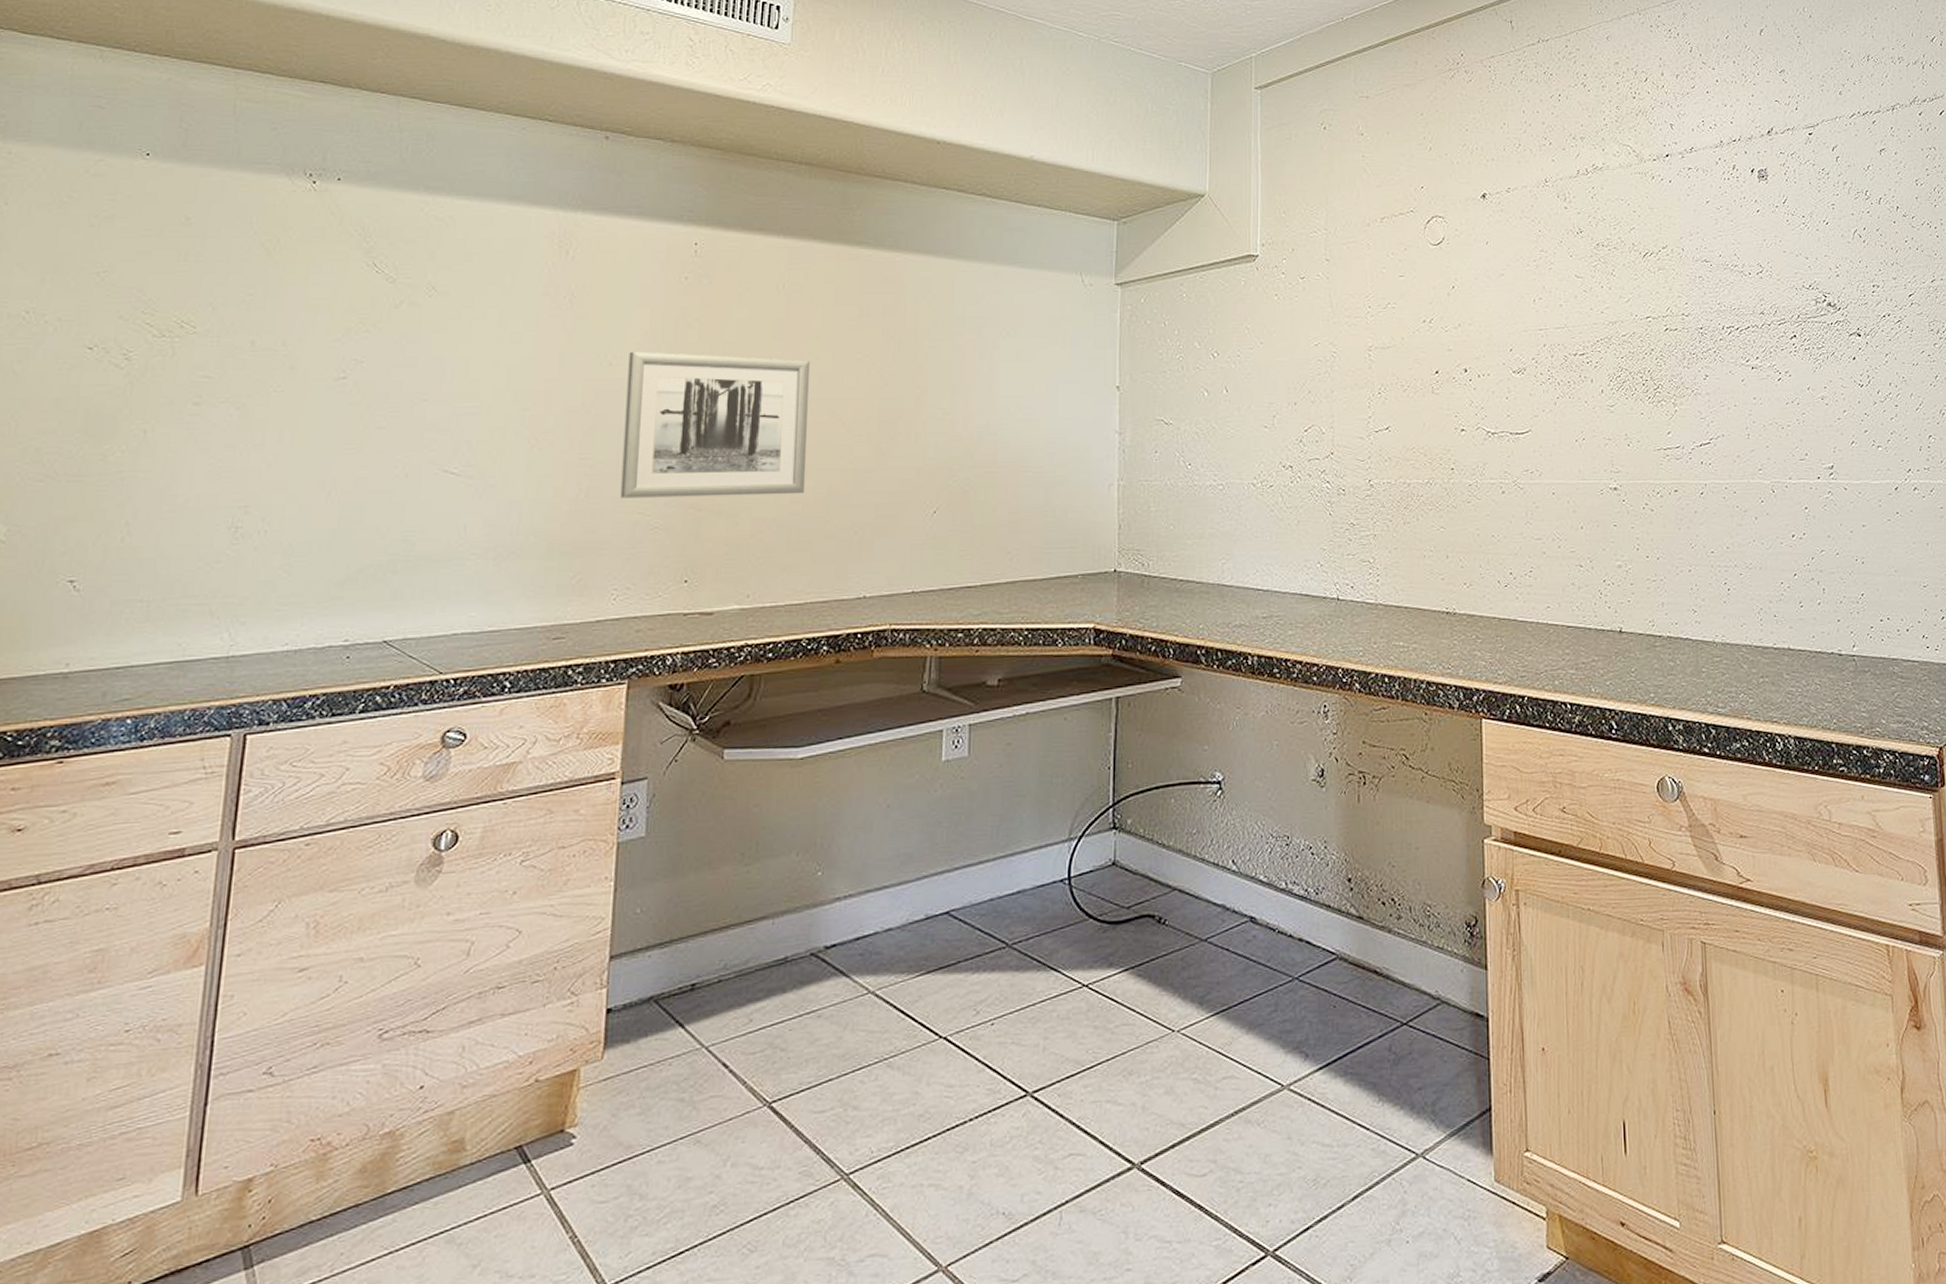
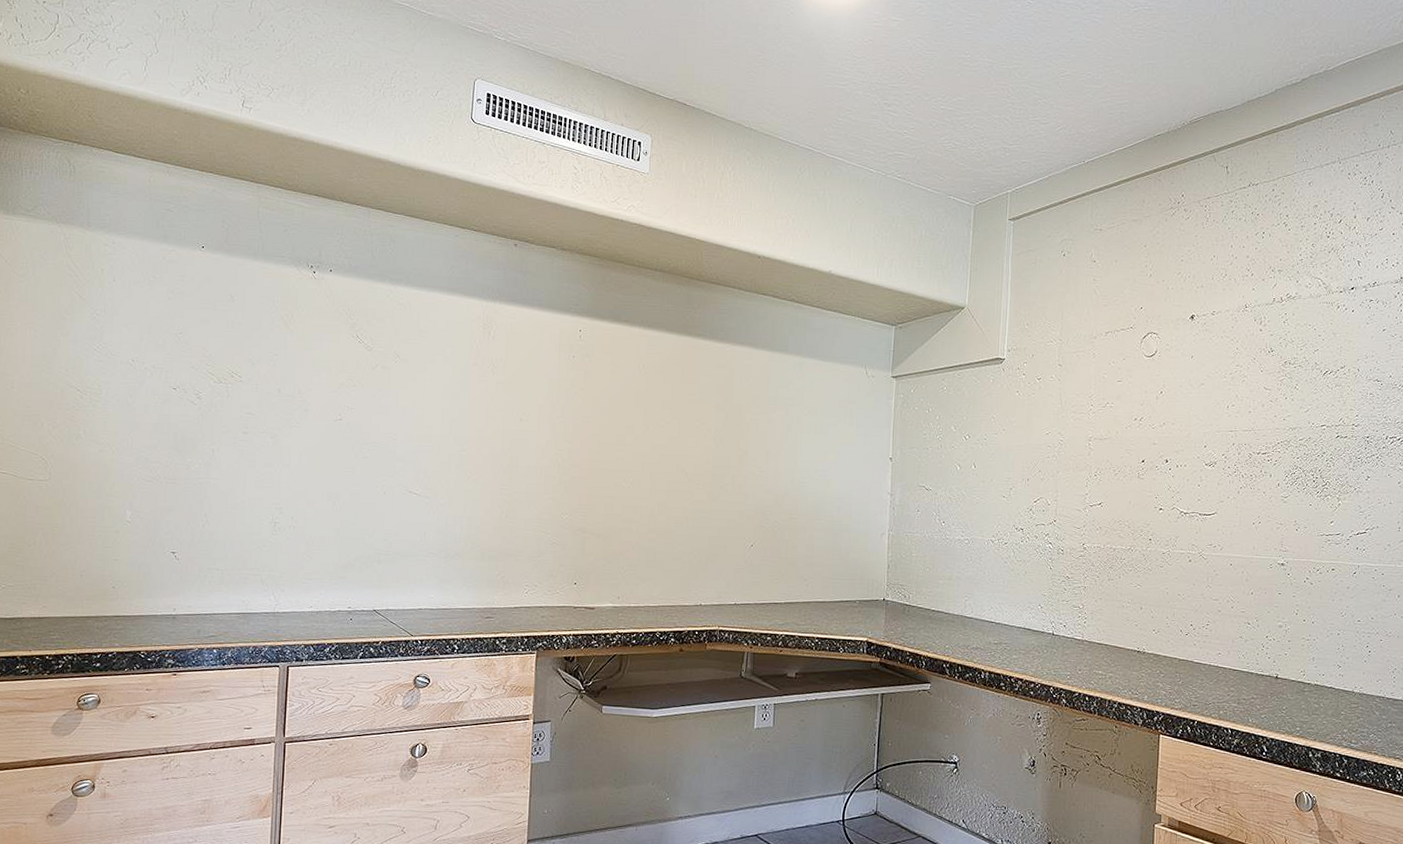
wall art: present [620,351,809,498] -> none [529,411,662,526]

